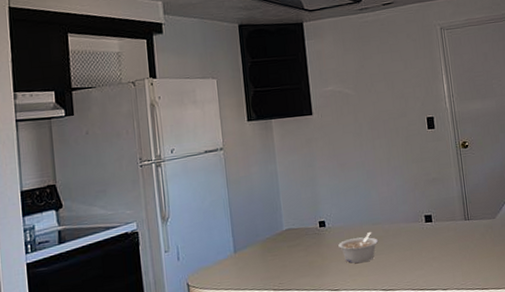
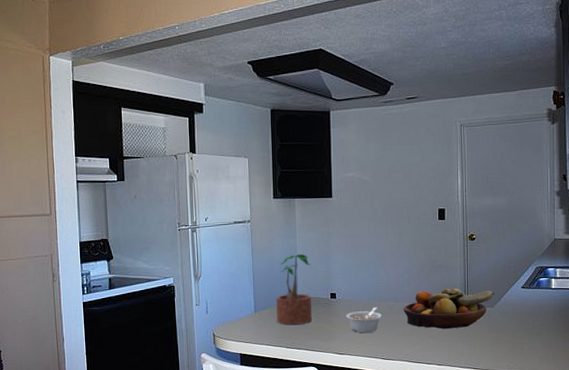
potted plant: none [258,180,300,264] -> present [276,254,312,325]
fruit bowl: none [400,200,495,249] -> present [403,288,495,329]

